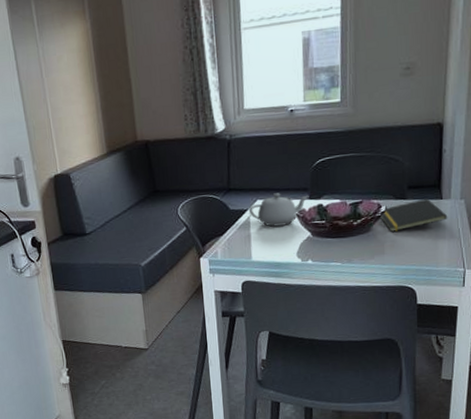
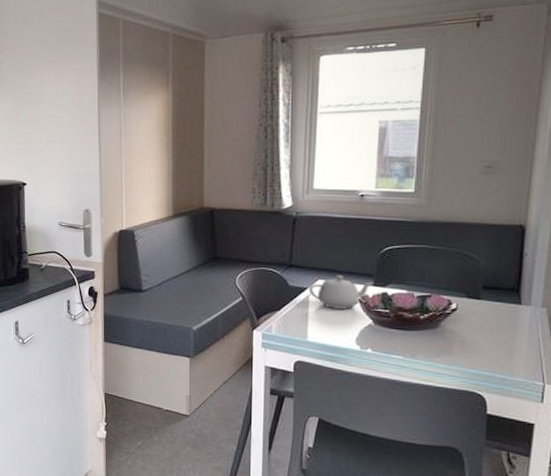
notepad: present [378,198,448,232] -> none [448,301,527,332]

